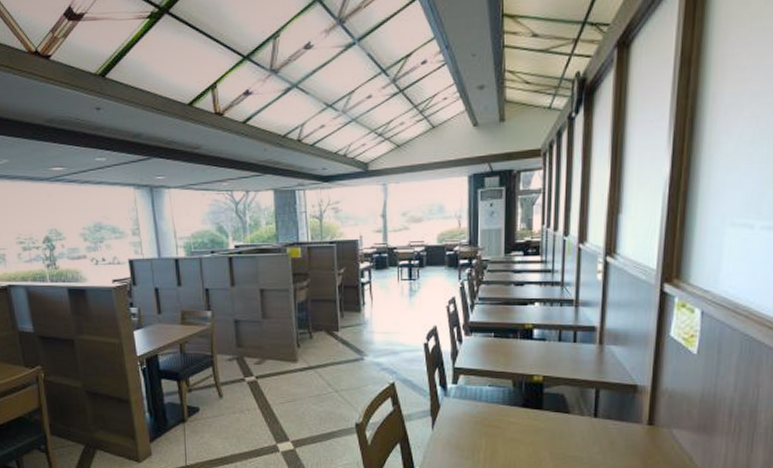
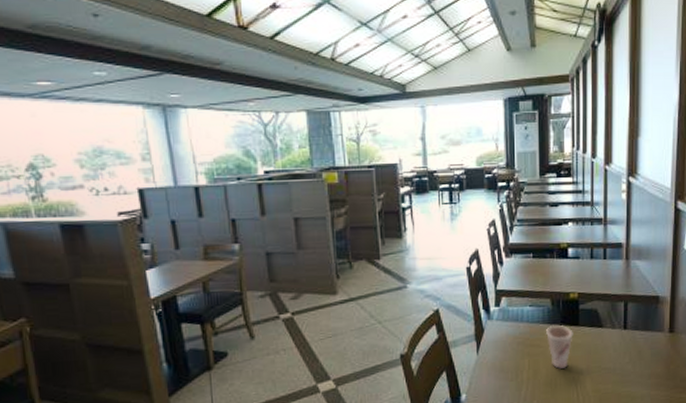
cup: none [506,407,536,453] -> present [546,325,573,370]

